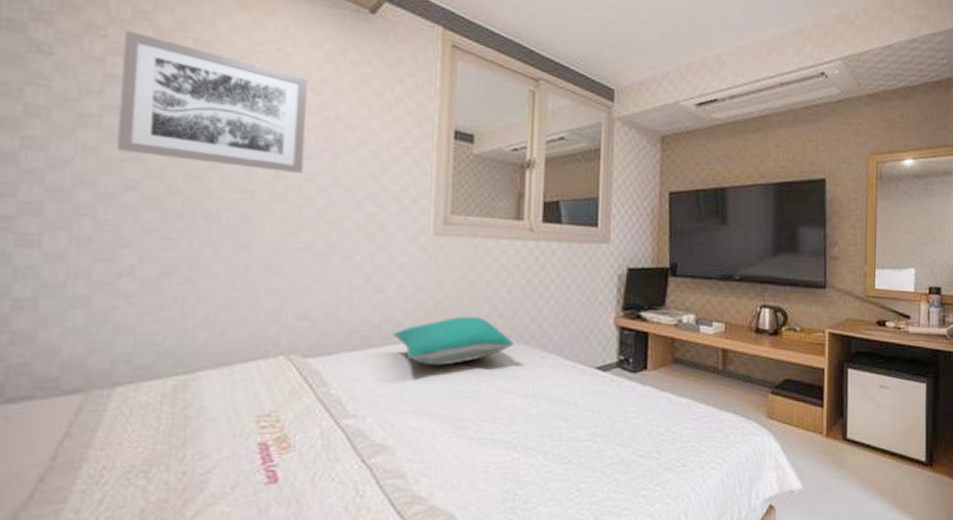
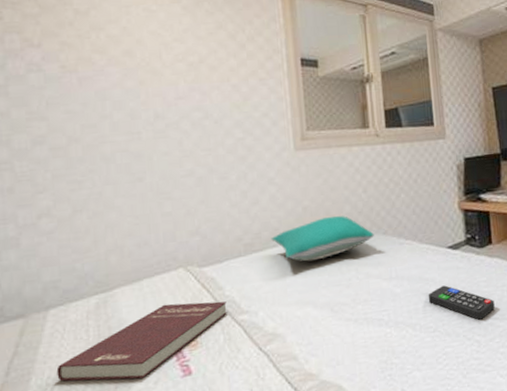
book: none [114,396,330,481] -> present [56,301,227,382]
wall art: present [117,30,307,174] -> none [16,10,178,114]
remote control: none [566,411,641,455] -> present [428,285,495,320]

